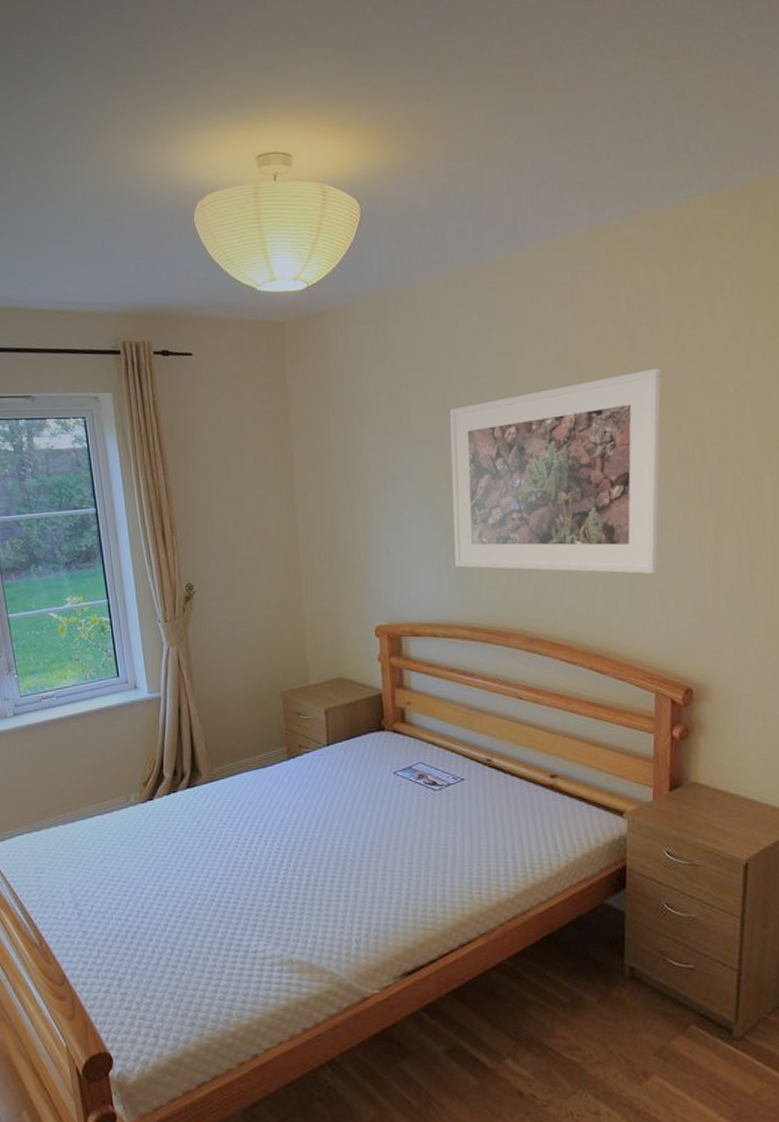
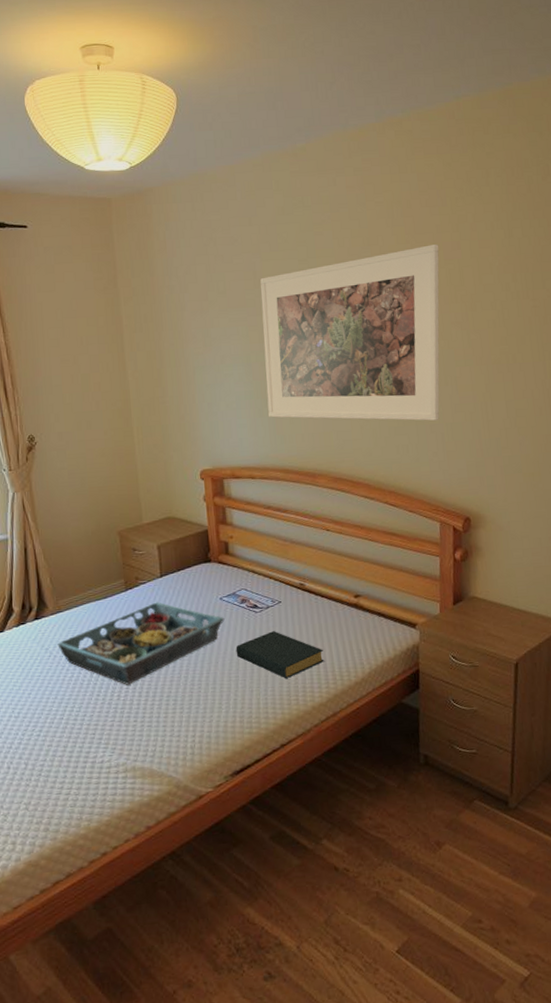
serving tray: none [211,773,399,866] -> present [57,602,225,685]
hardback book: none [410,812,513,868] -> present [236,631,324,678]

